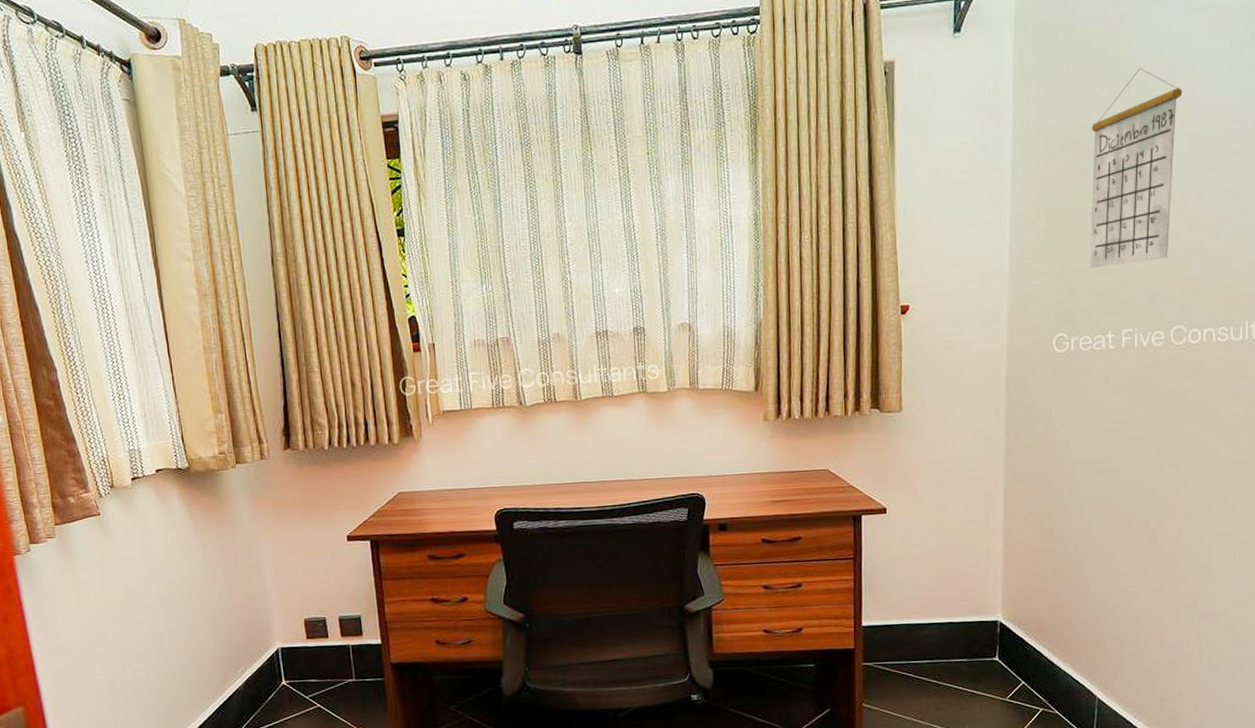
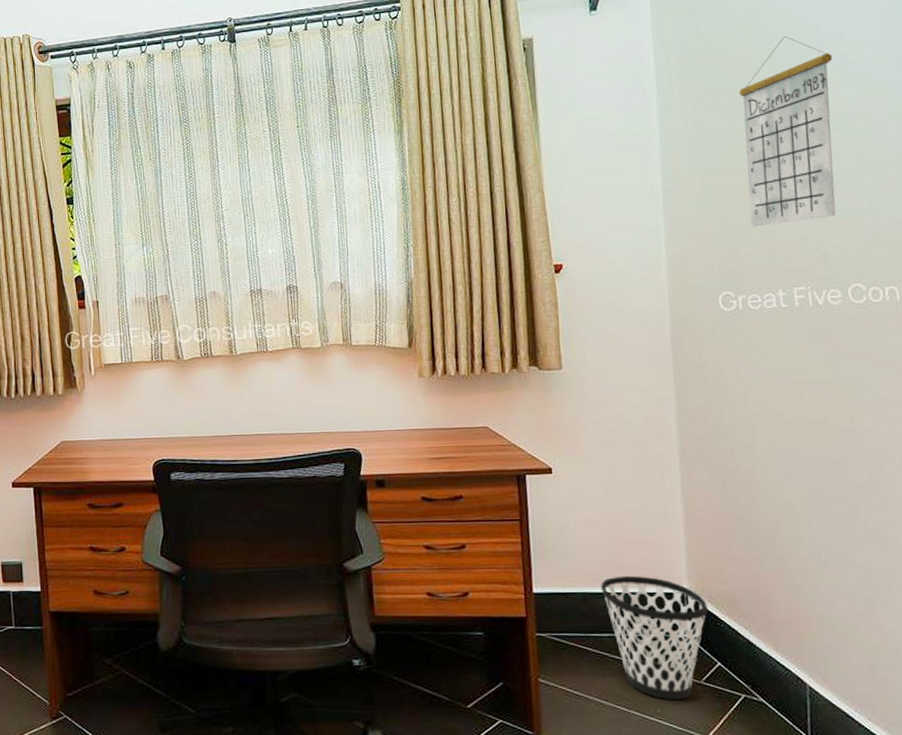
wastebasket: none [924,606,1018,717] -> present [601,575,708,701]

